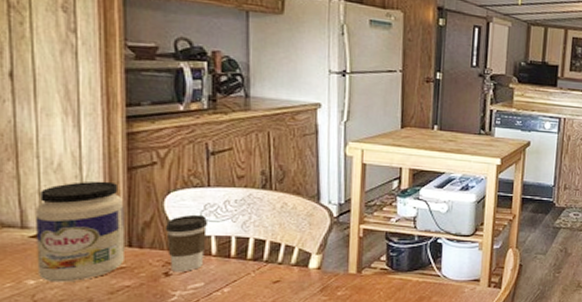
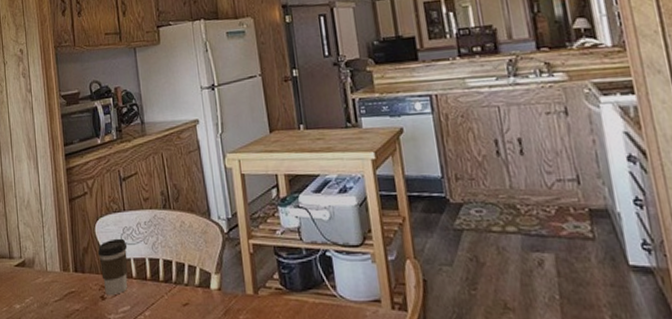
jar: present [36,181,126,282] -> none [17,213,74,307]

